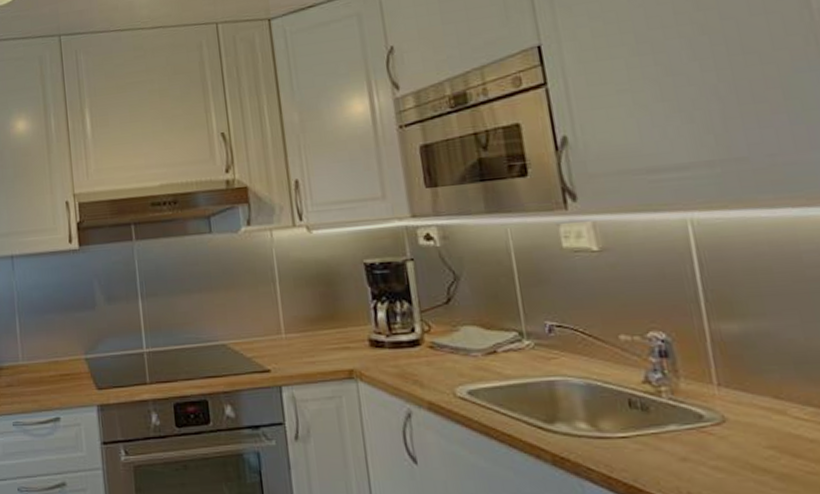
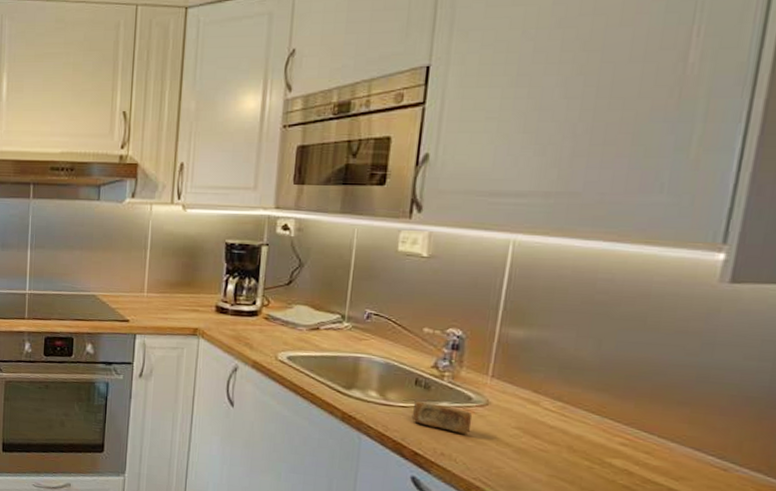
soap bar: none [635,426,714,464] -> present [411,400,473,434]

